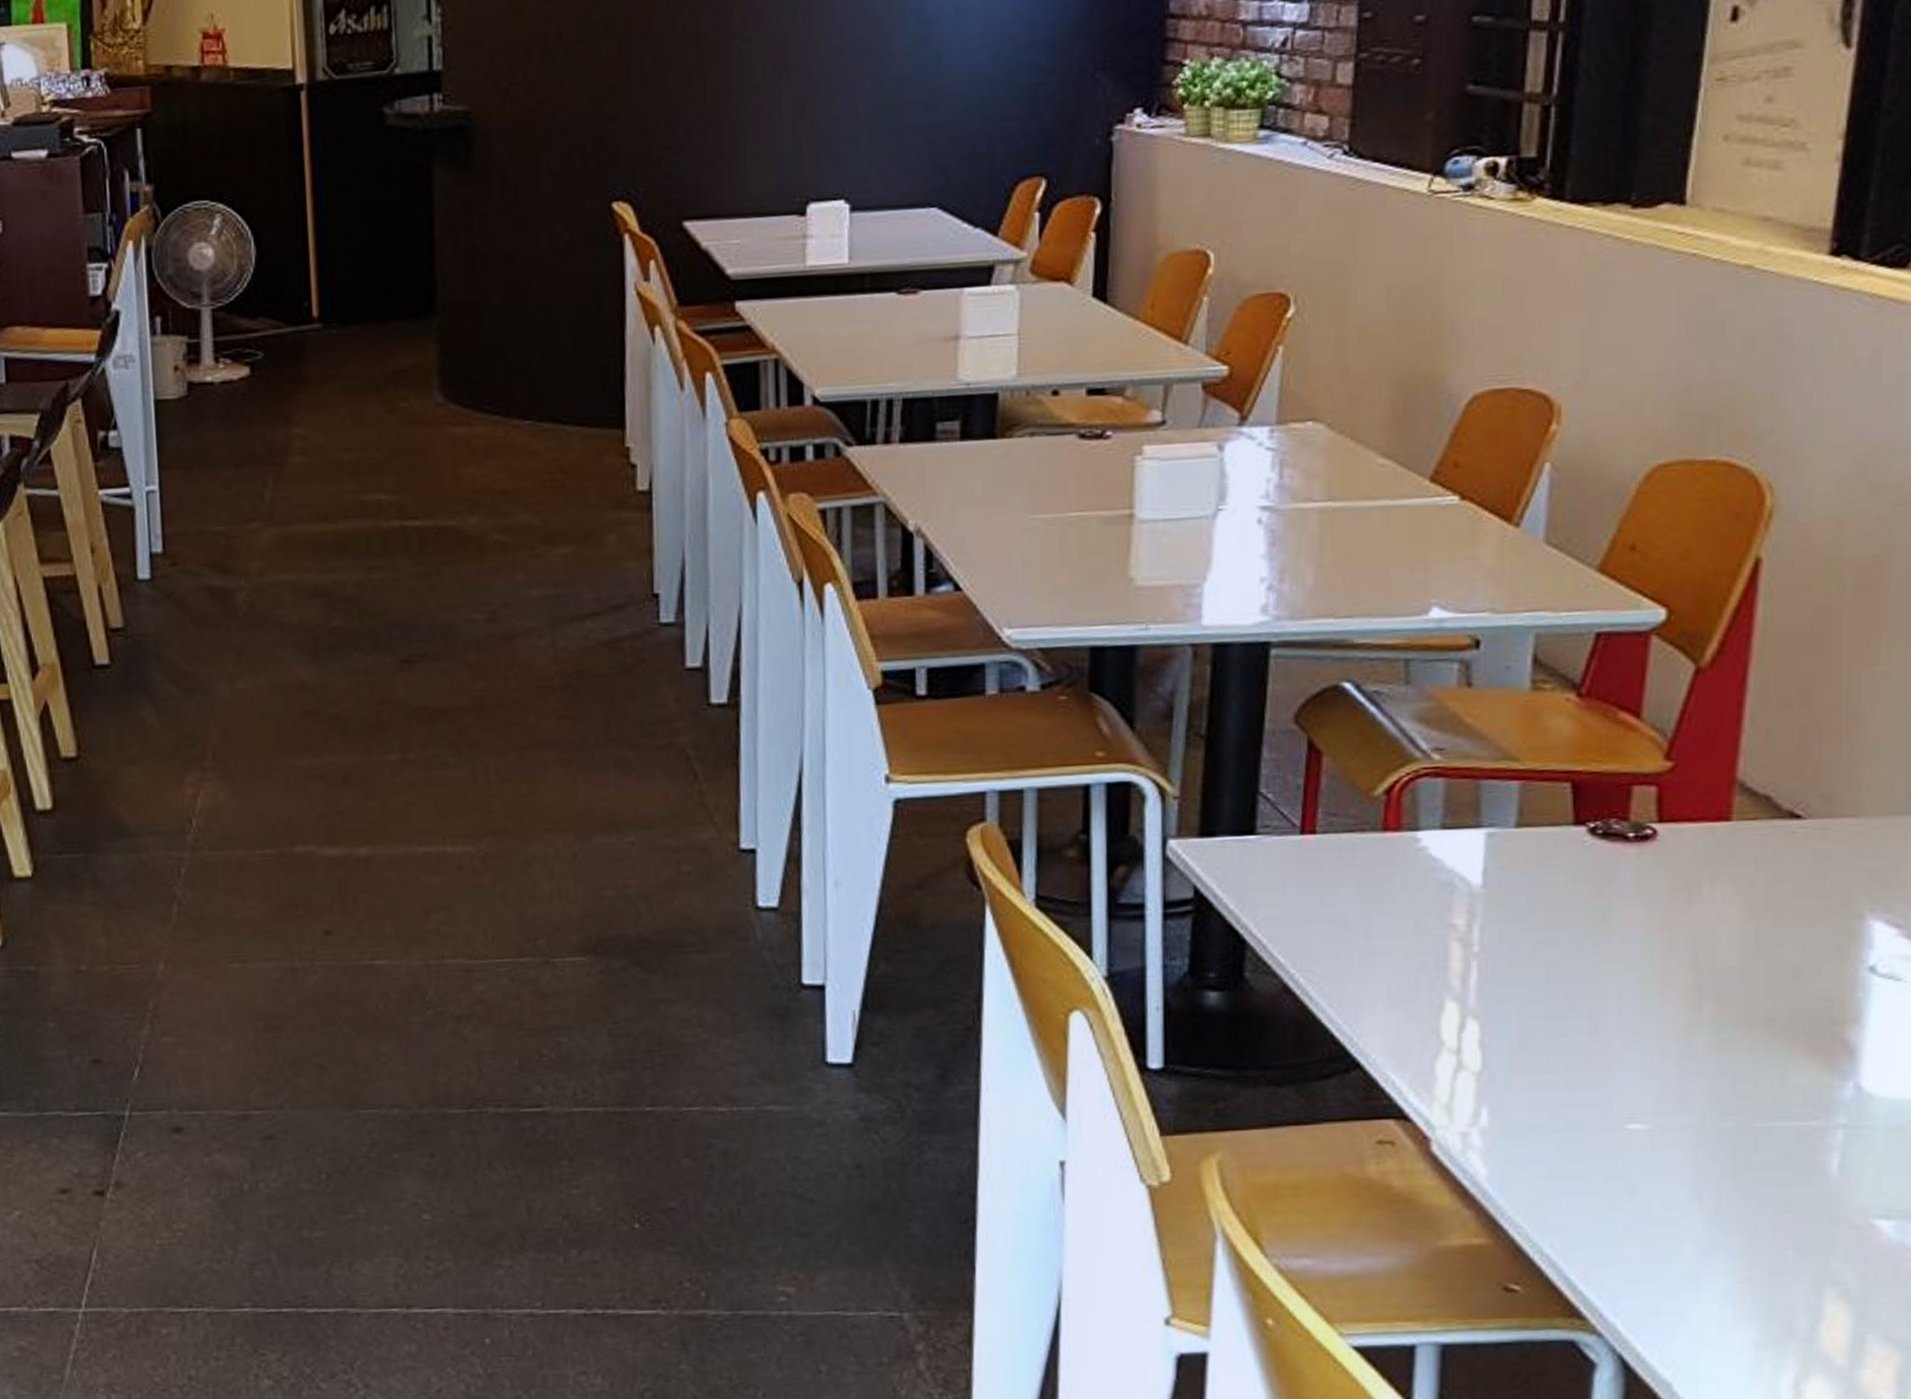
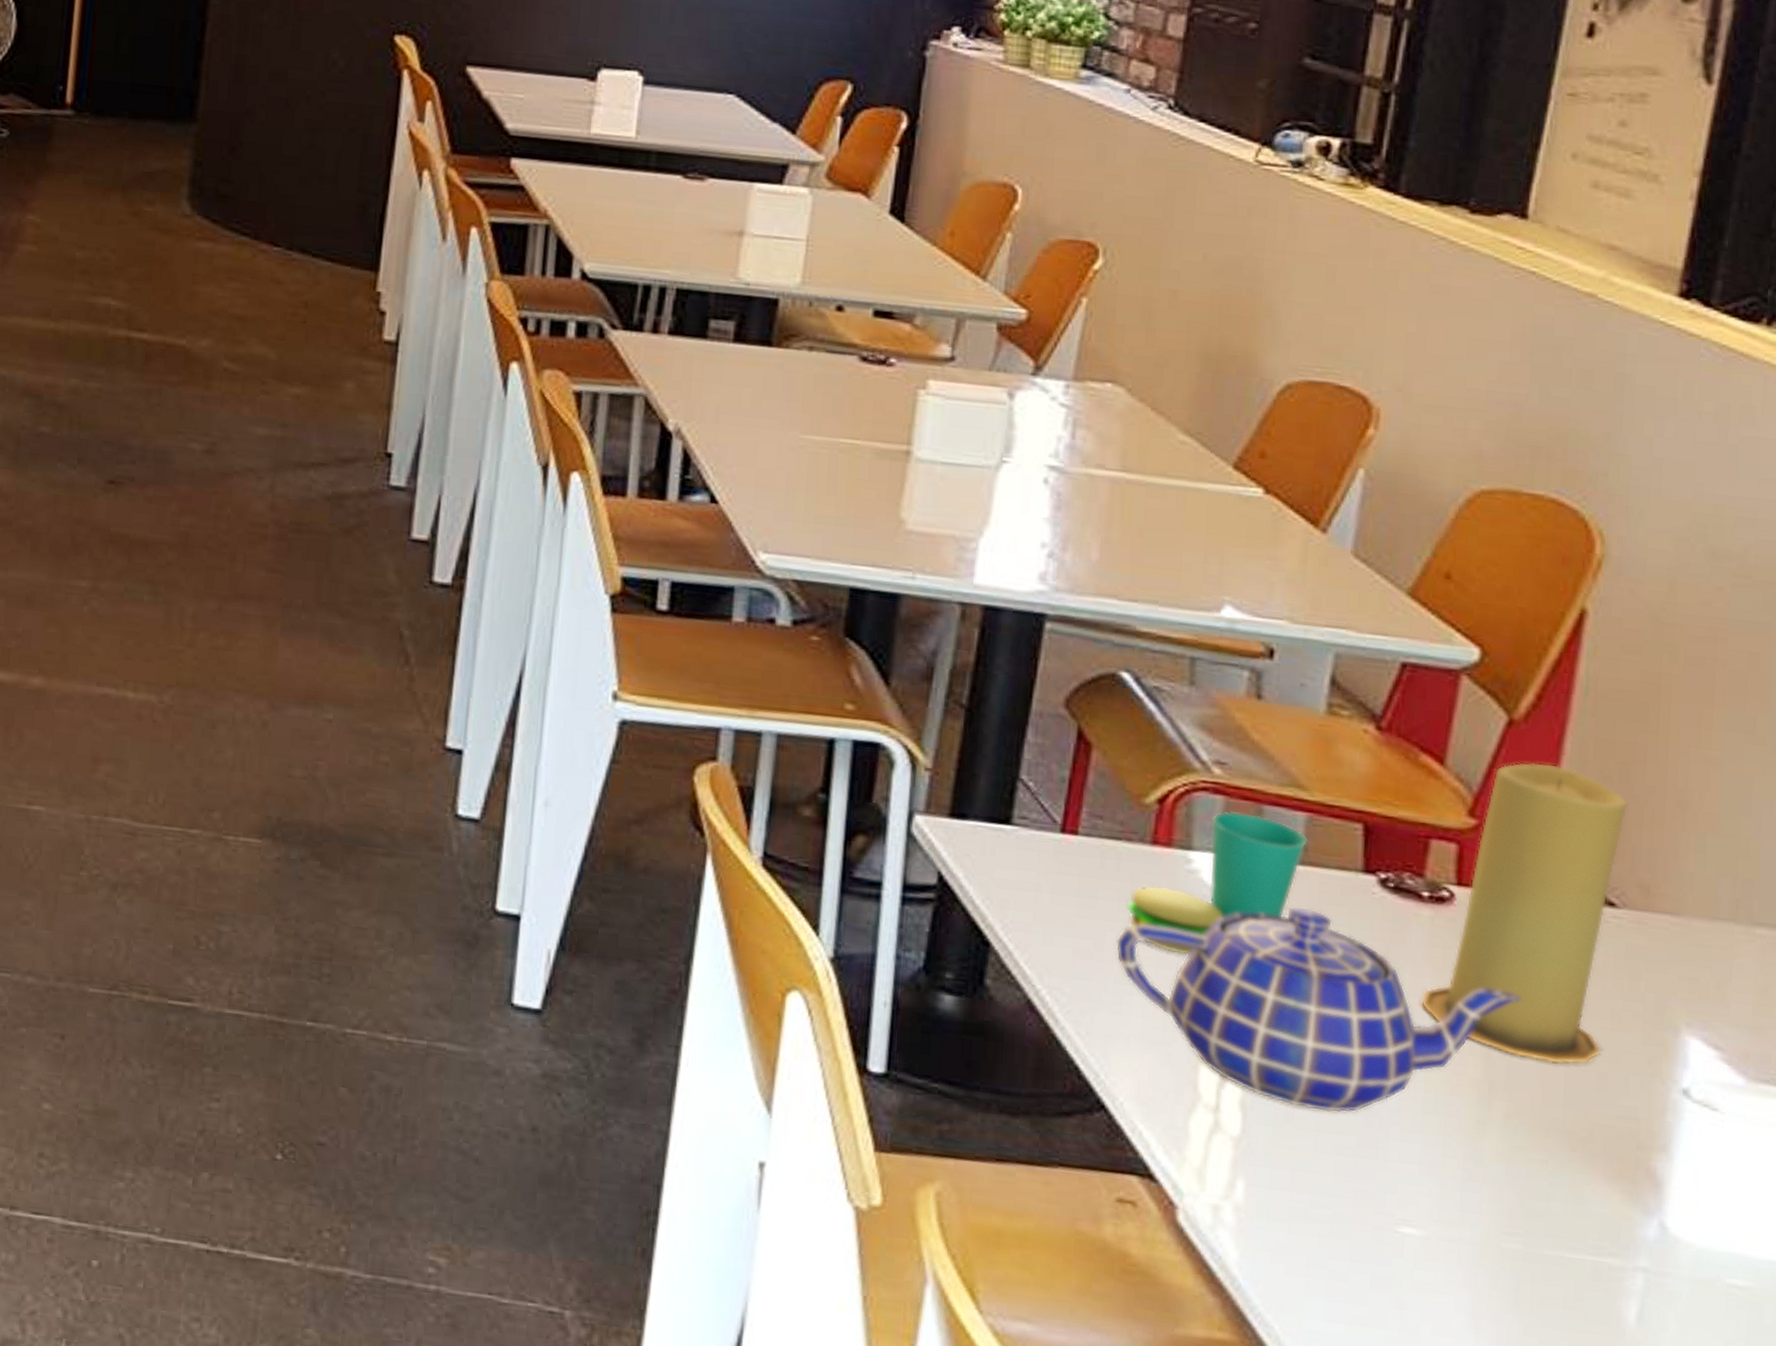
teapot: none [1357,863,1723,1038] -> present [1115,905,1522,1113]
cup: none [1364,789,1524,924] -> present [1126,810,1309,956]
candle: none [1633,701,1808,964] -> present [1421,762,1628,1065]

